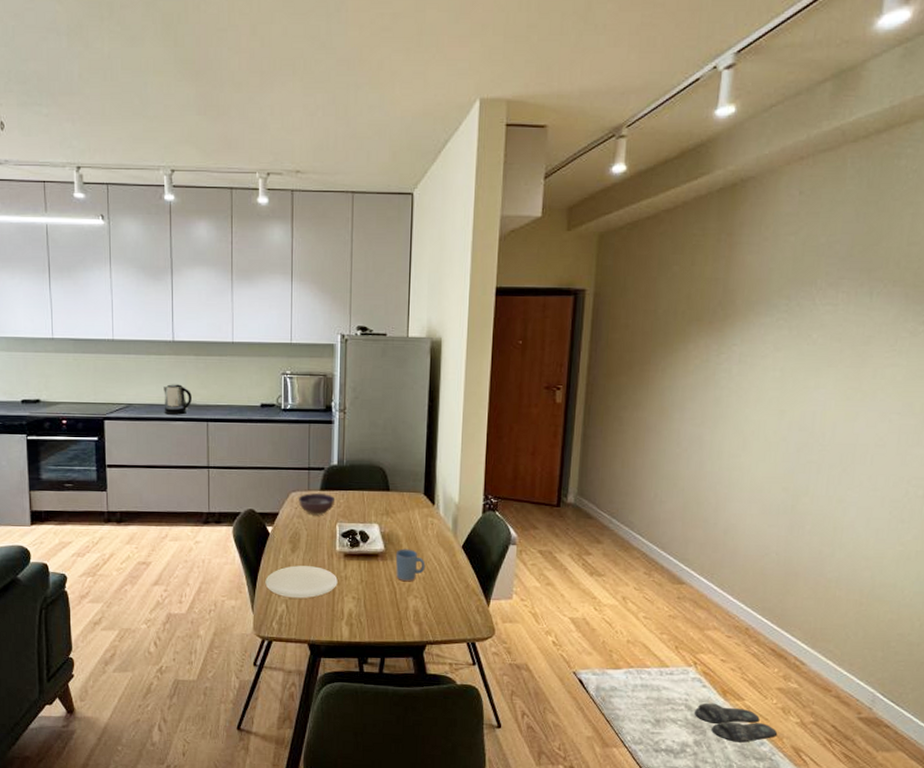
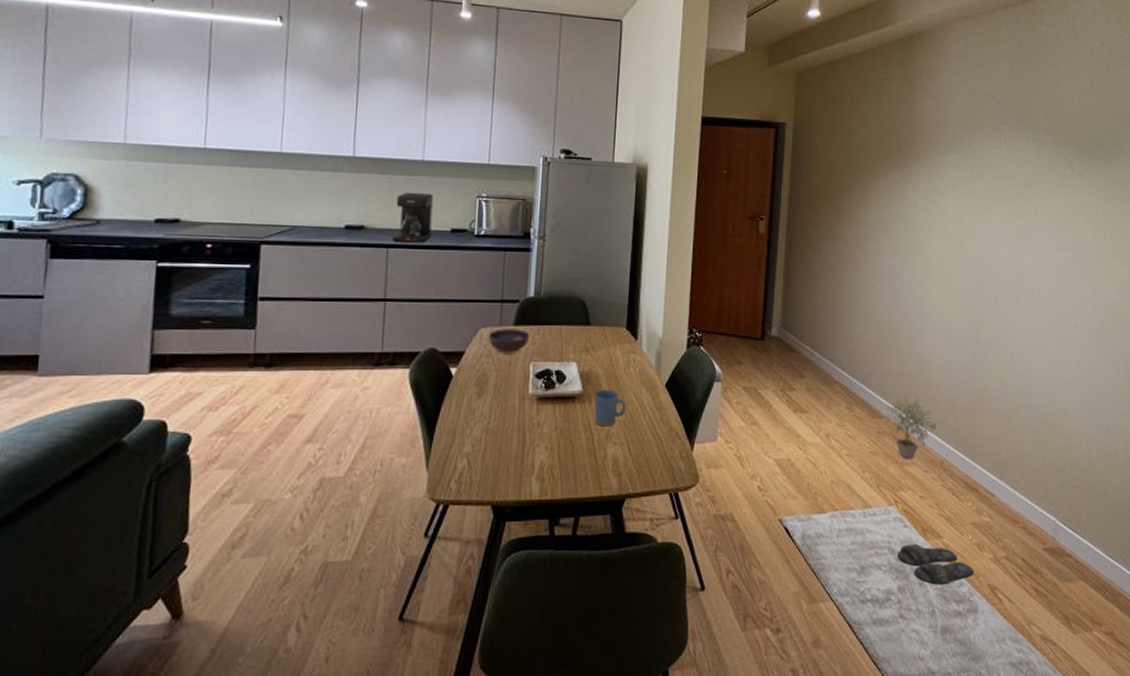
kettle: present [164,384,193,415] -> none [336,204,372,240]
coffee maker: none [211,371,245,416] -> present [392,192,434,242]
plate: present [265,565,338,600] -> none [444,413,529,453]
potted plant: none [682,564,743,624] -> present [881,397,936,458]

